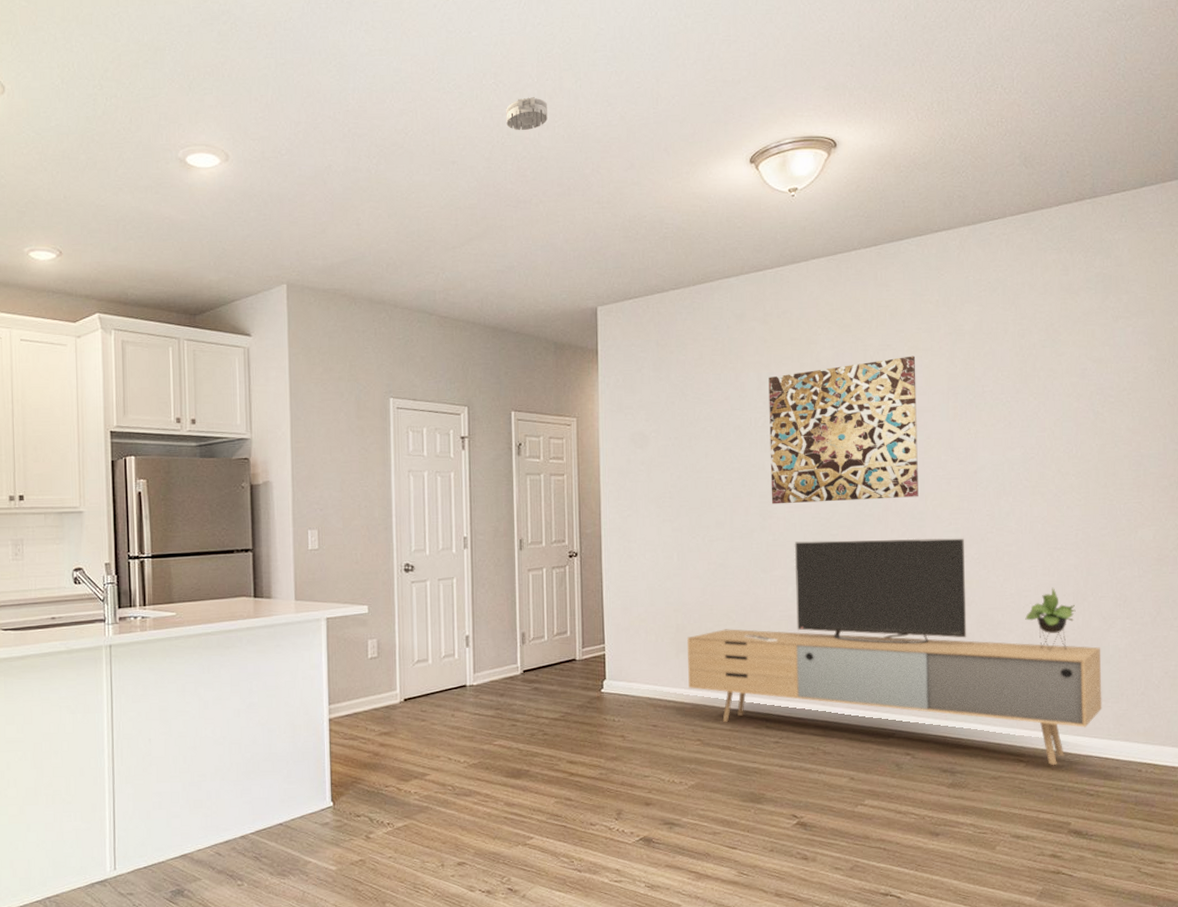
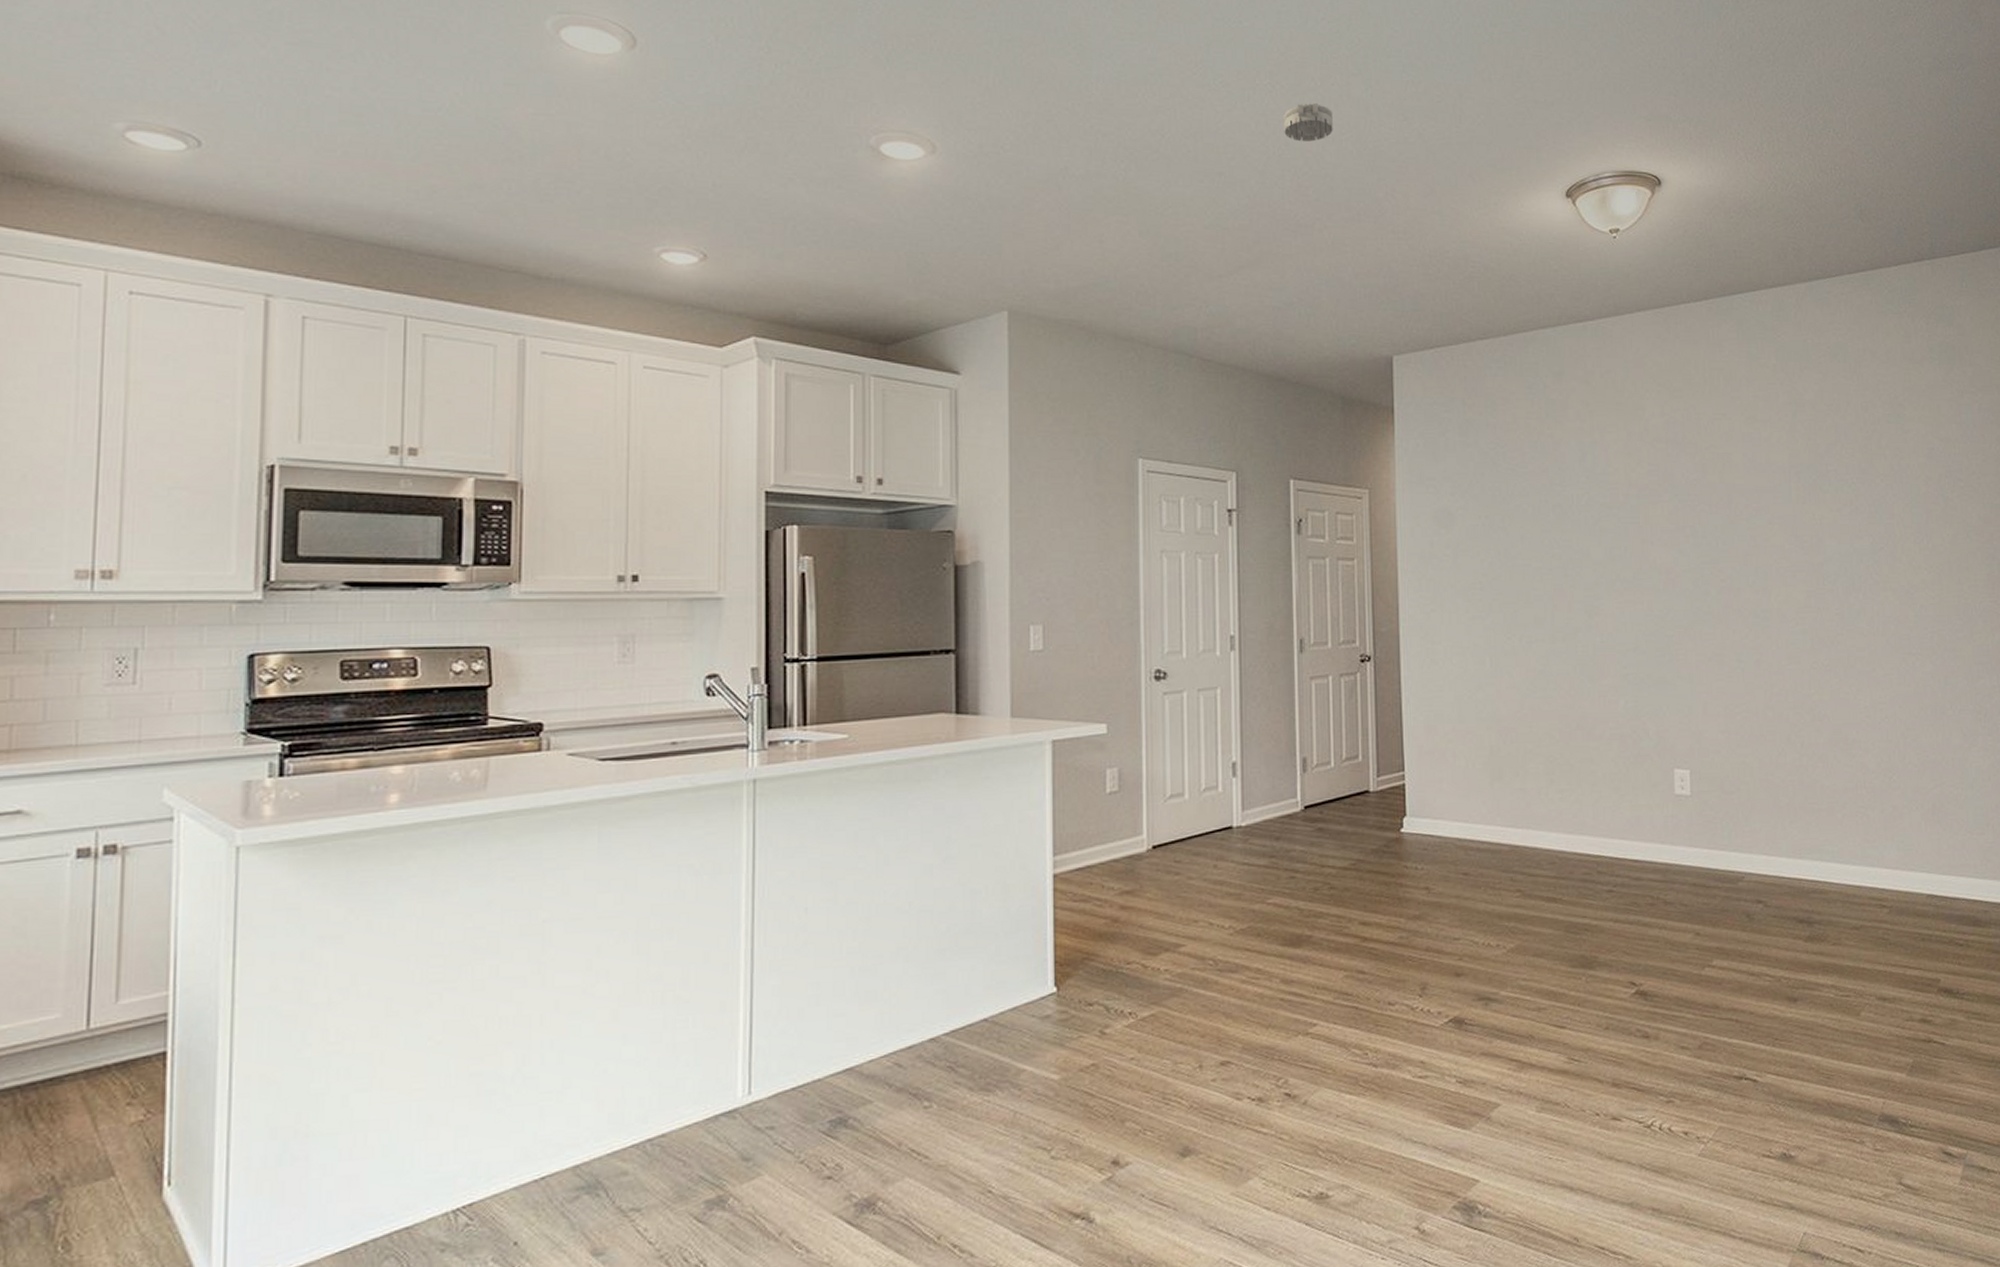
media console: present [687,538,1102,766] -> none [1503,641,1968,911]
wall art: present [768,355,919,505] -> none [1591,427,1762,599]

